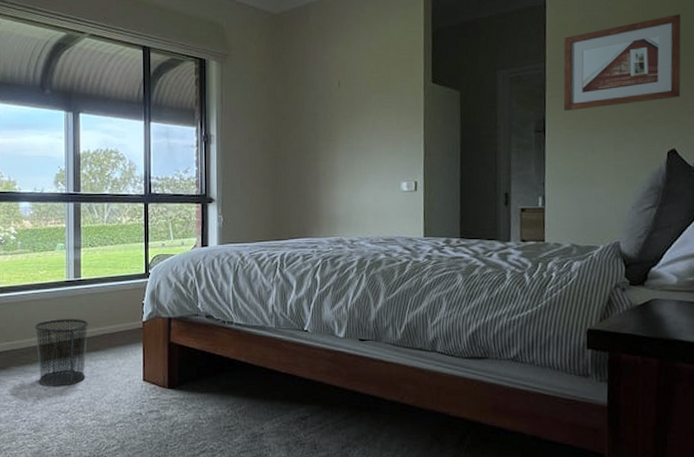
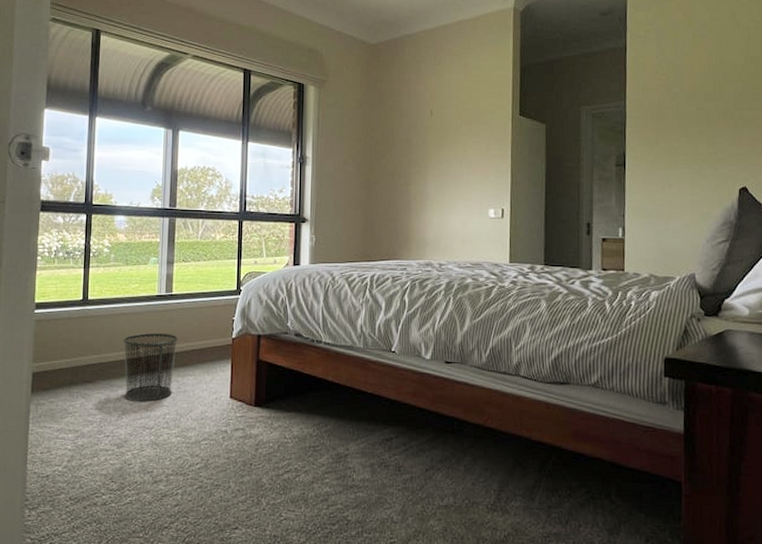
picture frame: present [563,14,682,112] -> none [642,61,751,148]

